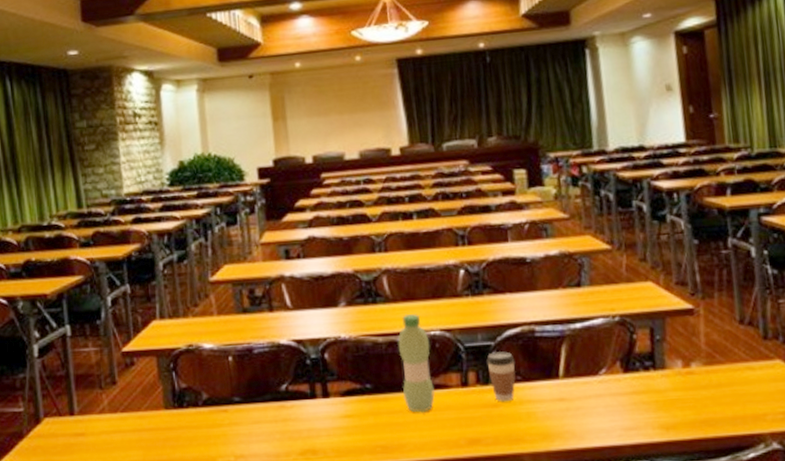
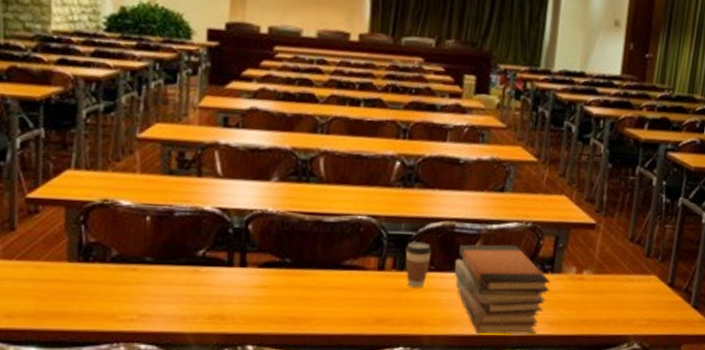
water bottle: present [398,313,435,413] -> none [321,196,356,291]
book stack: none [543,343,656,446] -> present [454,244,551,335]

